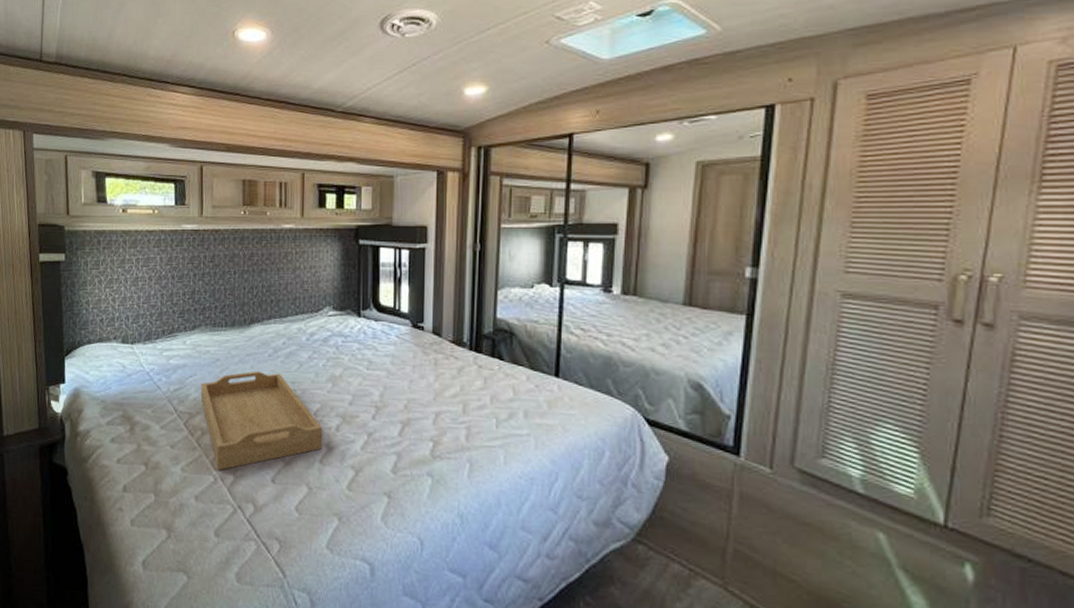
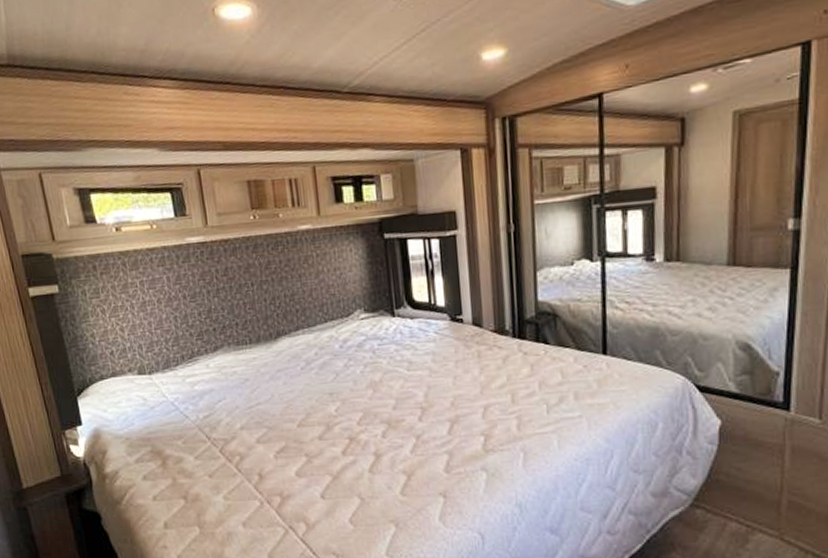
serving tray: present [200,370,323,470] -> none [232,386,371,493]

